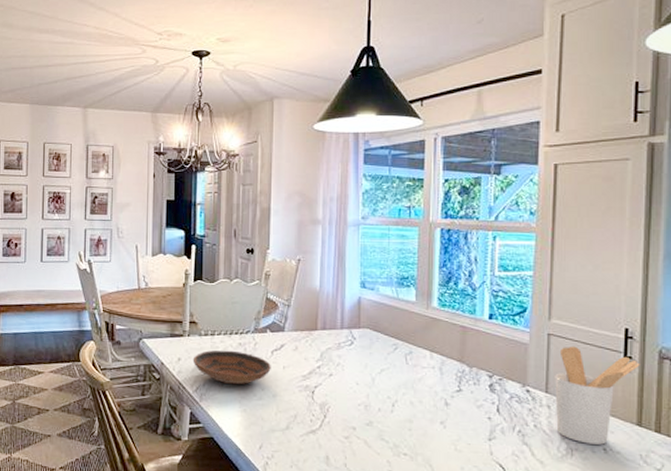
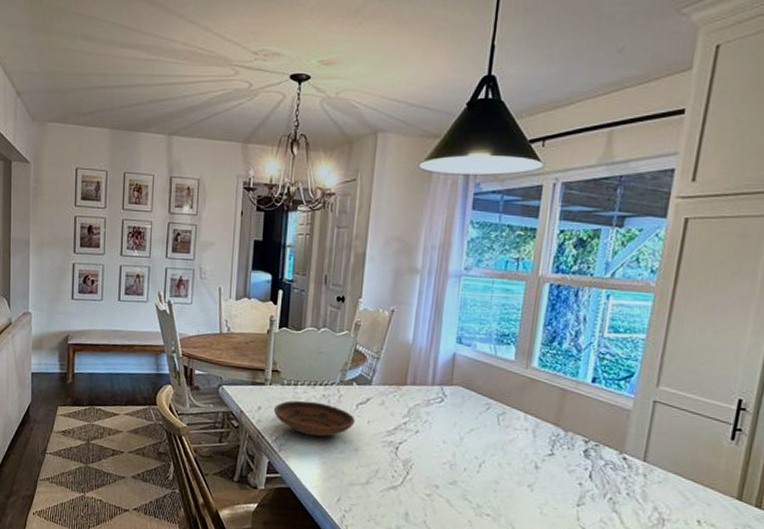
utensil holder: present [555,346,640,445] -> none [650,414,750,517]

